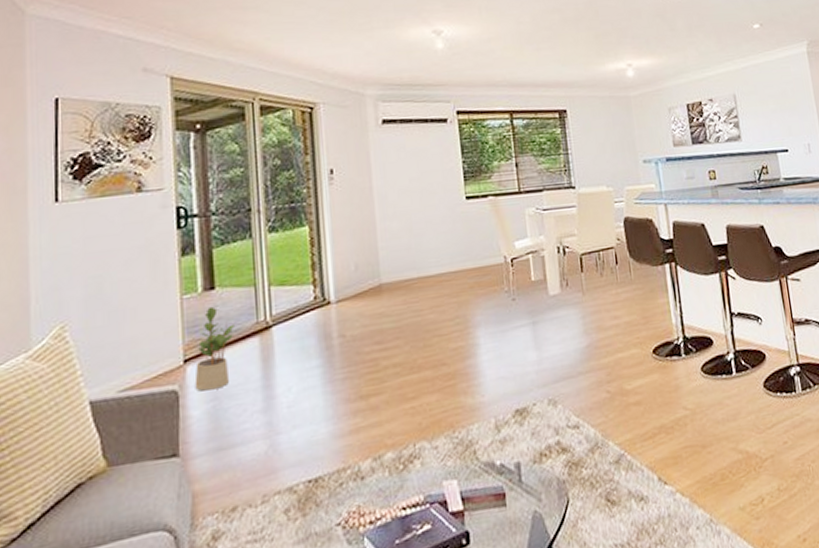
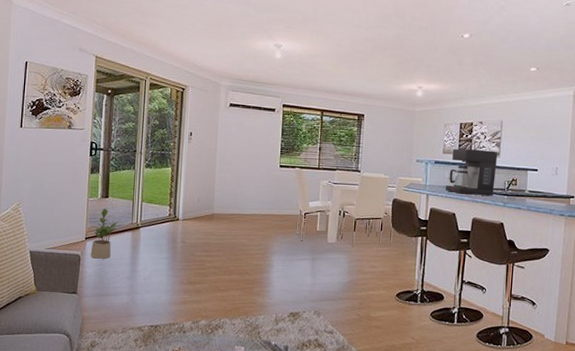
coffee maker: none [685,134,745,197] -> present [445,148,498,197]

